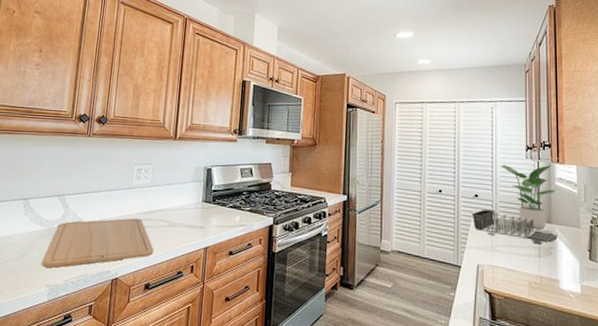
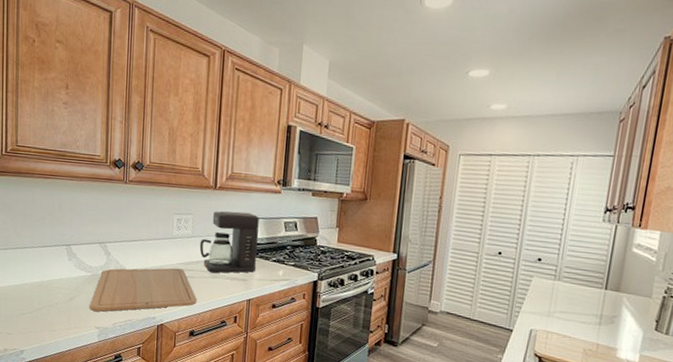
coffee maker: none [158,160,217,222] -> present [199,211,259,274]
dish rack: present [471,209,557,245] -> none [531,274,624,313]
potted plant: present [500,165,555,229] -> none [572,227,631,297]

